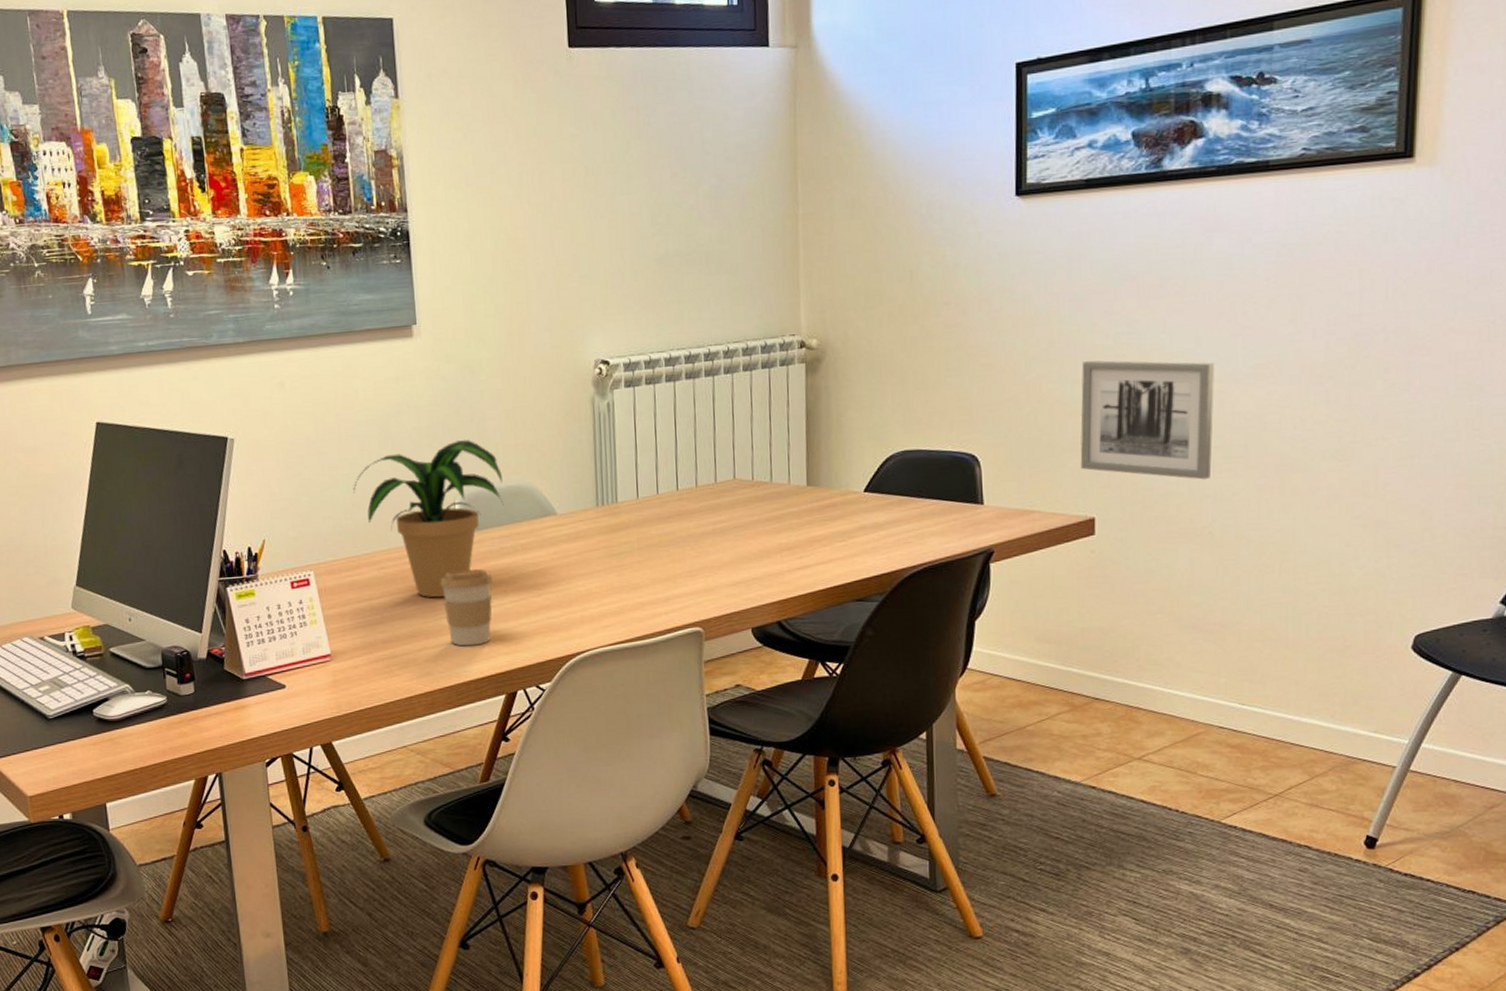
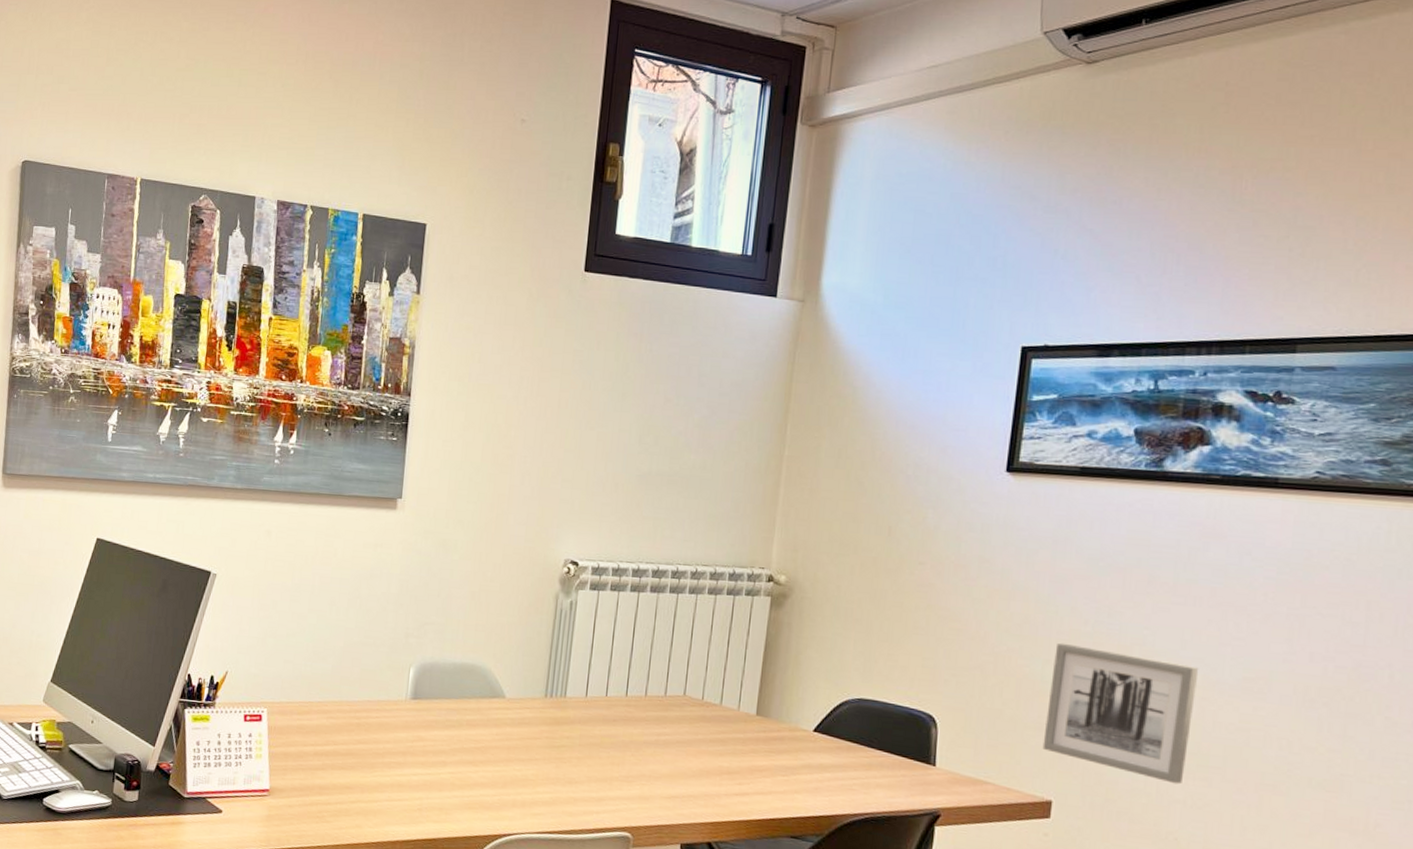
potted plant: present [353,439,504,598] -> none [317,611,459,757]
coffee cup: present [440,569,493,646] -> none [383,733,435,809]

